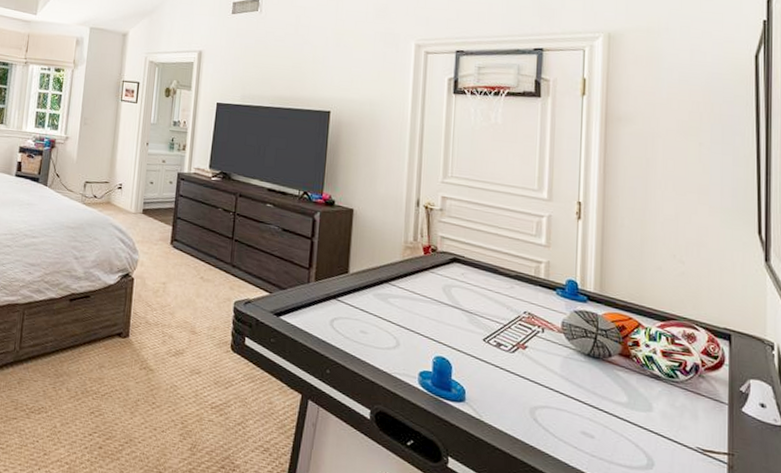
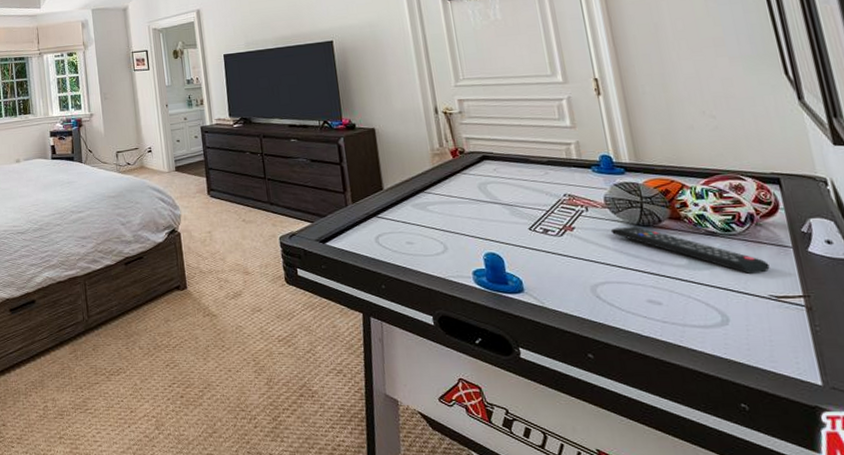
remote control: none [561,354,703,425] -> present [610,226,770,275]

